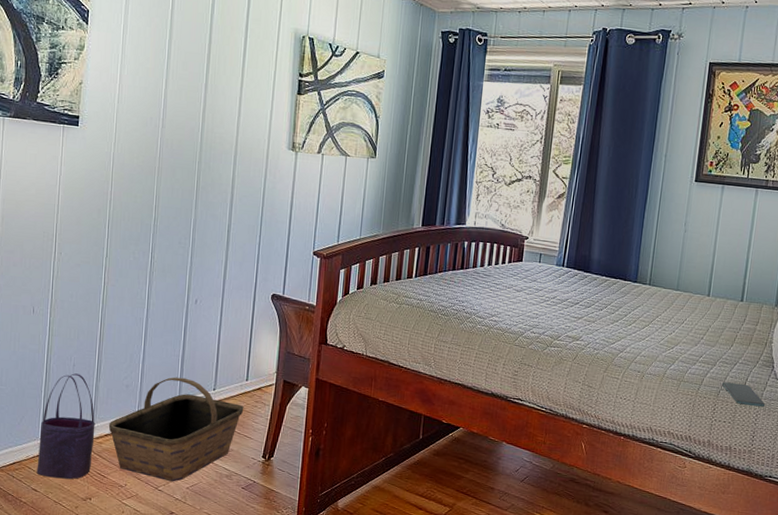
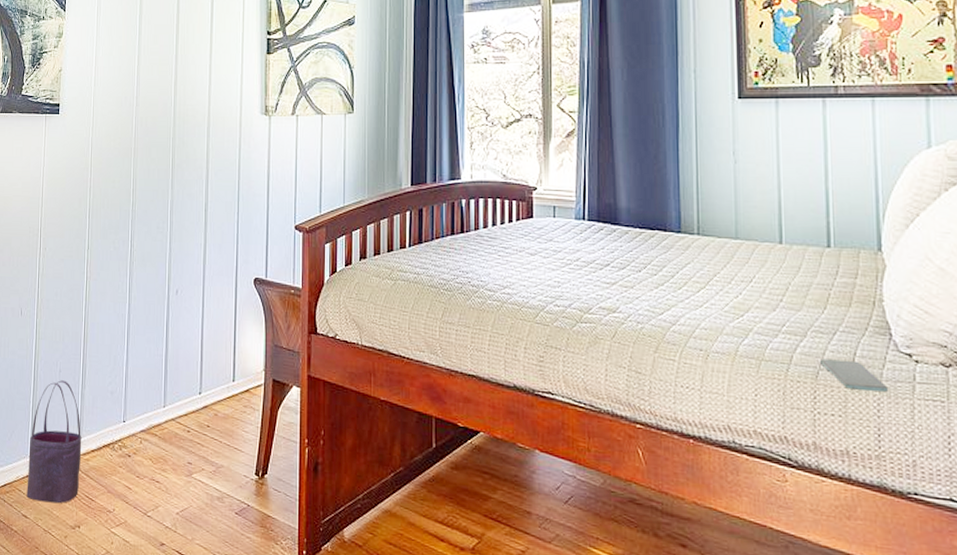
basket: present [108,377,244,482] -> none [95,380,232,506]

